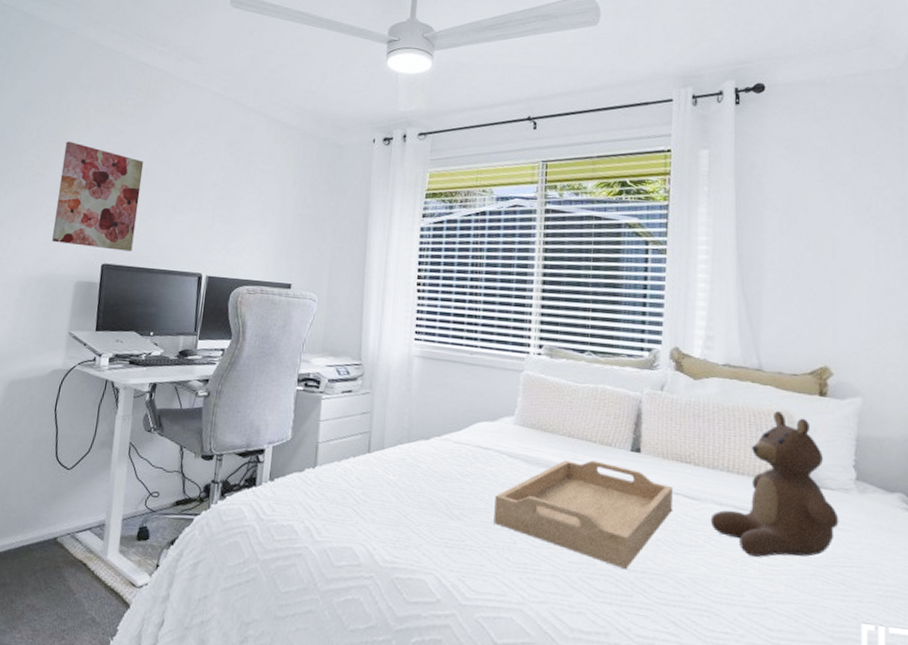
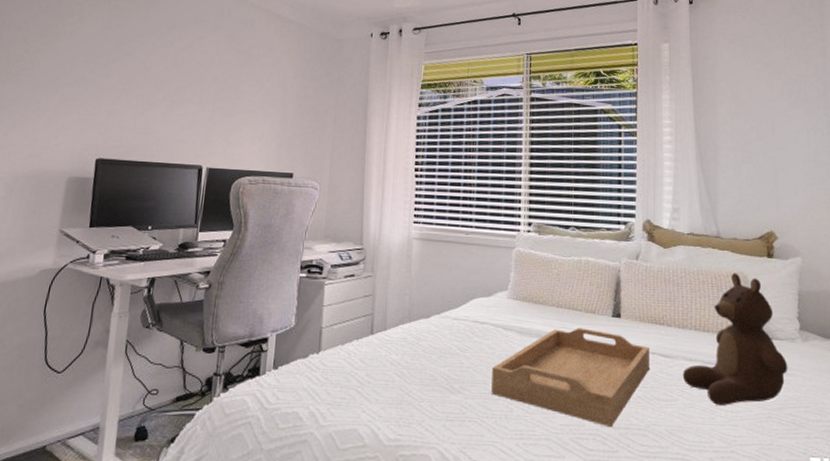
wall art: present [51,141,144,252] -> none [41,35,141,146]

